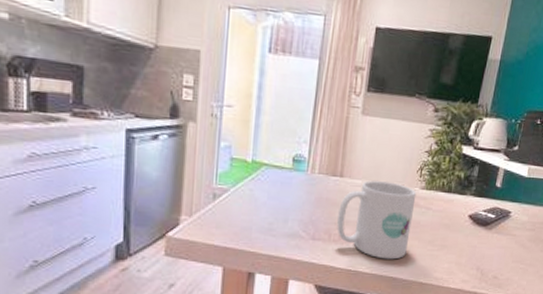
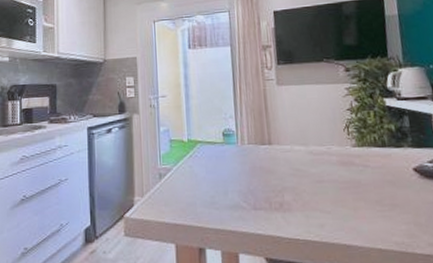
mug: present [337,180,417,260] -> none [274,144,355,225]

